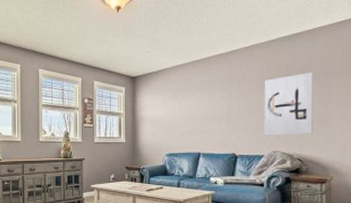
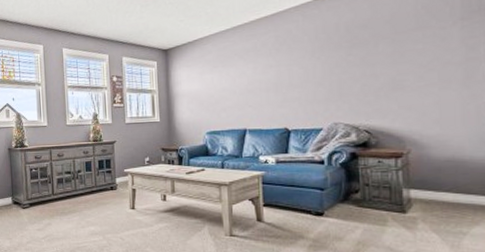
wall art: present [264,72,314,136] -> none [319,29,382,106]

